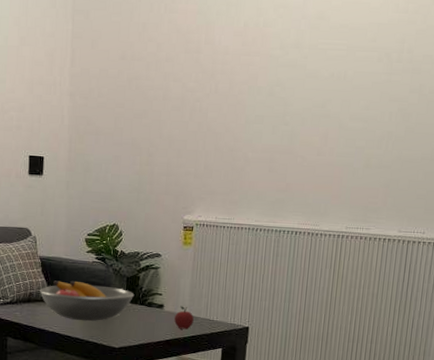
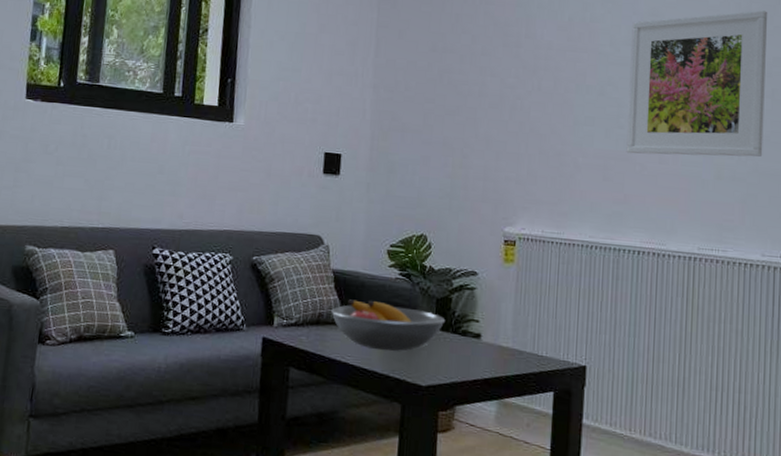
apple: present [174,306,194,330] -> none [494,336,518,367]
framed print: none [290,11,423,148] -> present [626,10,768,157]

